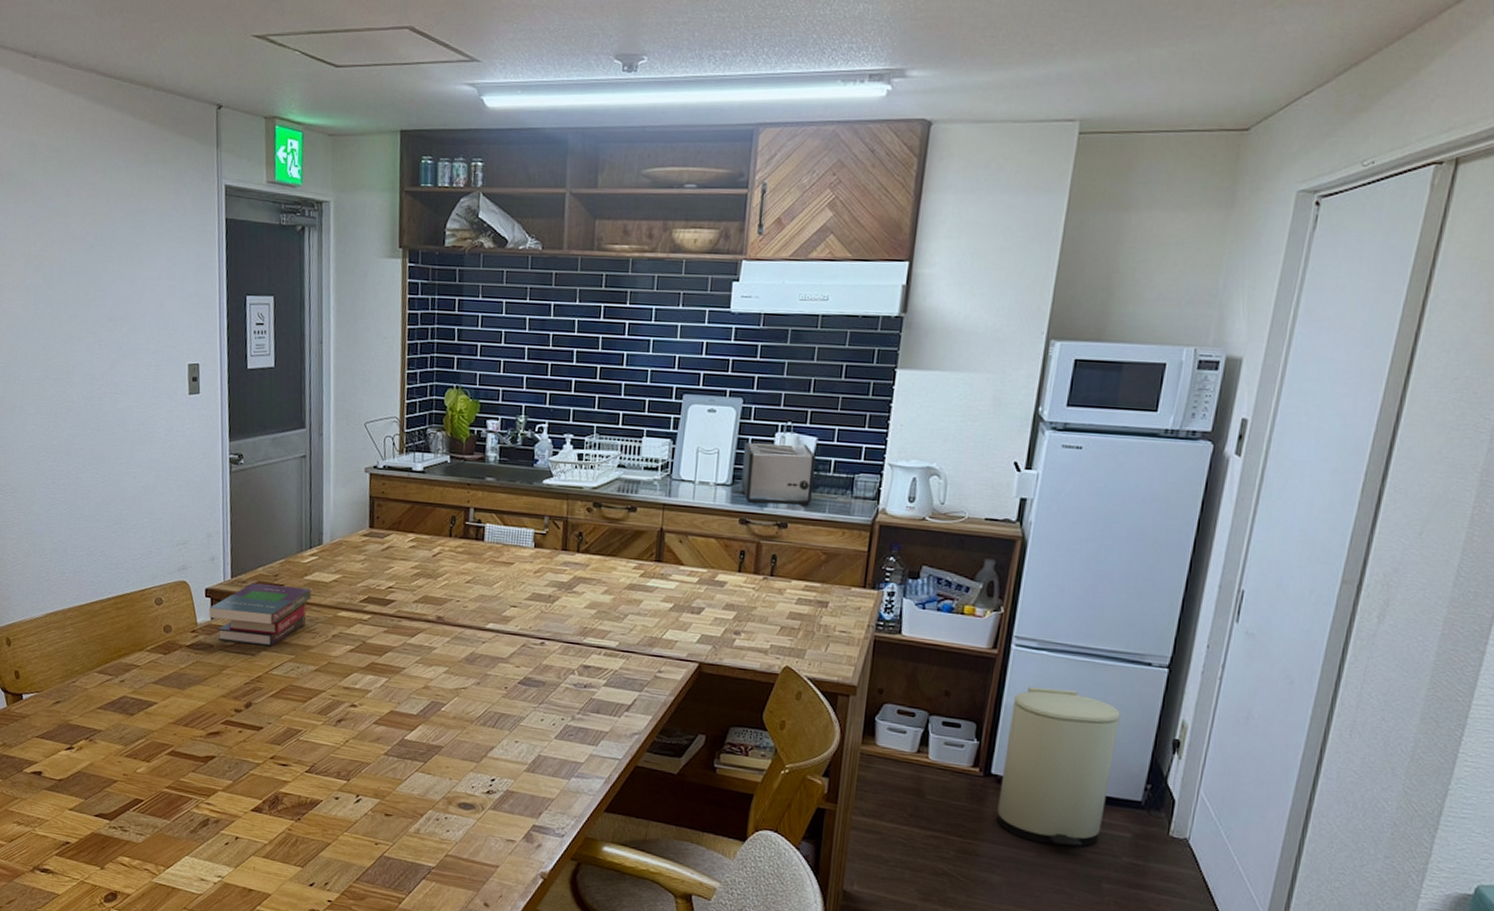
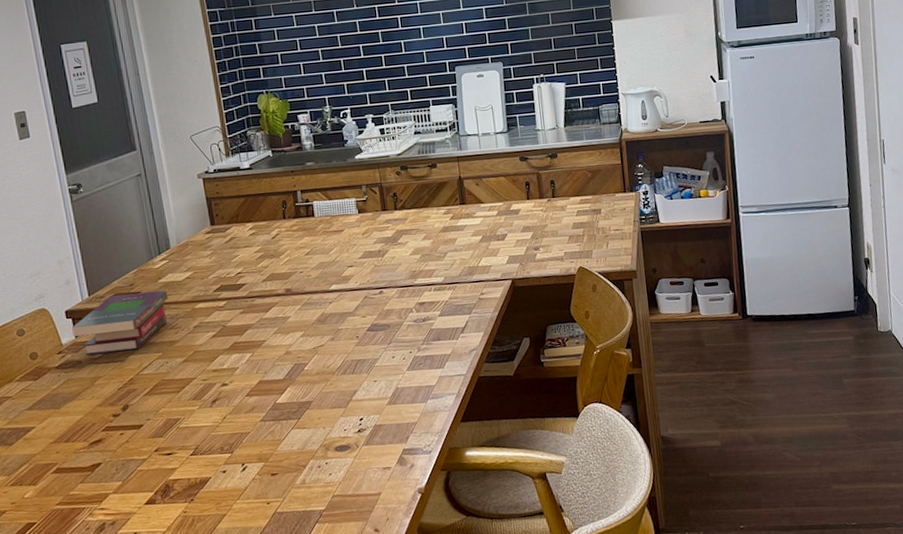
toaster: present [741,441,817,507] -> none [510,89,571,144]
pedal bin: present [996,686,1121,847] -> none [750,238,833,361]

